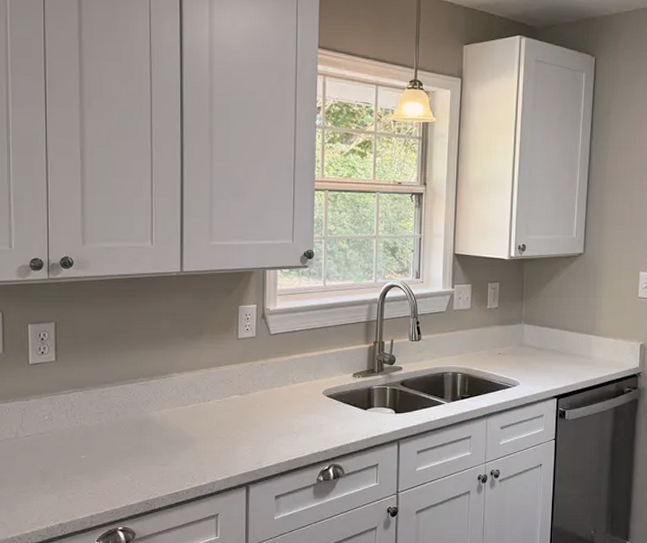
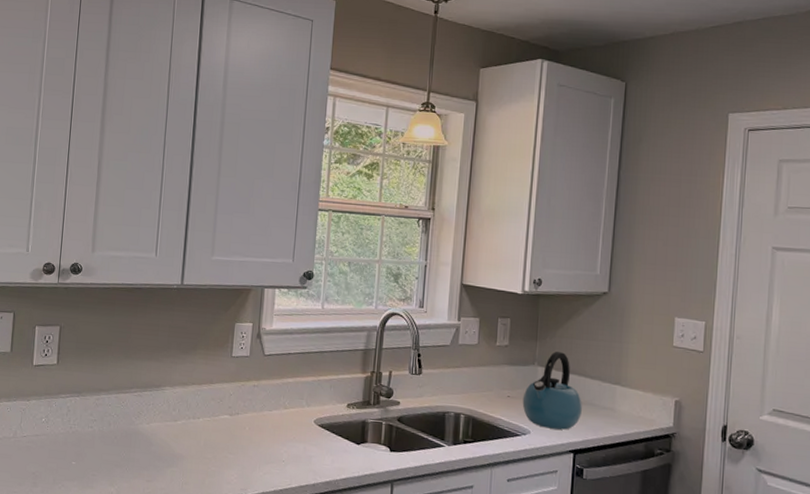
kettle: none [512,310,563,379] -> present [522,352,582,430]

